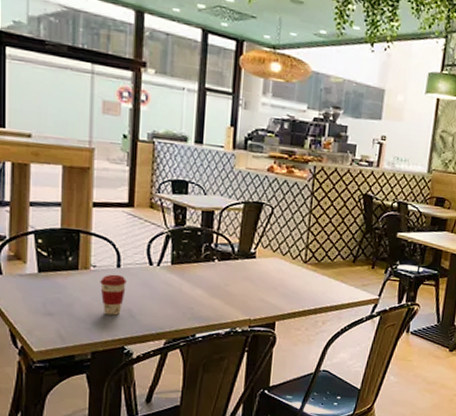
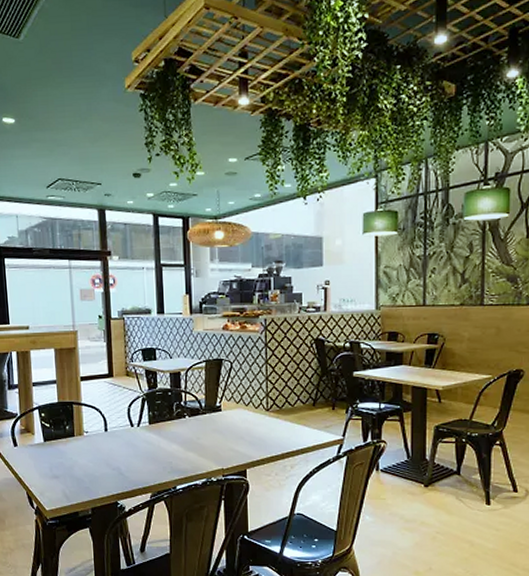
coffee cup: present [100,274,127,316] -> none [93,437,114,474]

